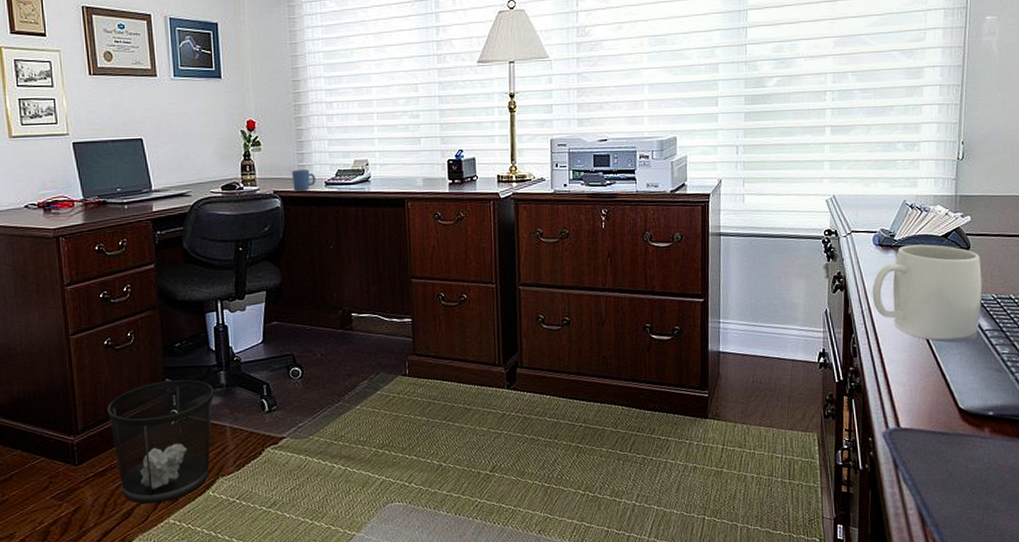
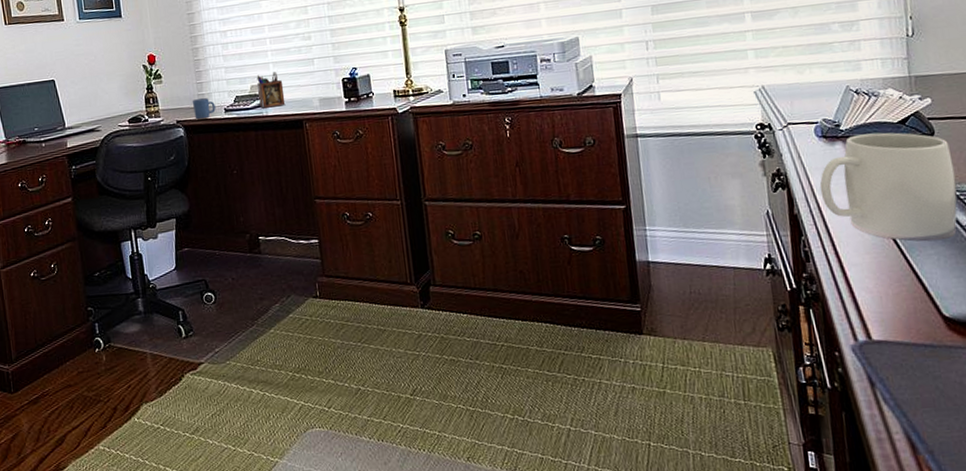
waste bin: present [107,379,214,504] -> none [37,307,134,431]
desk organizer: none [361,148,389,184] -> present [257,72,286,109]

